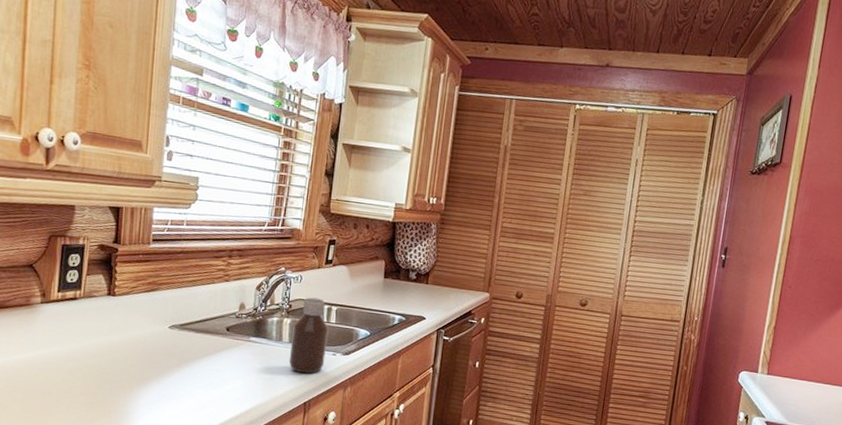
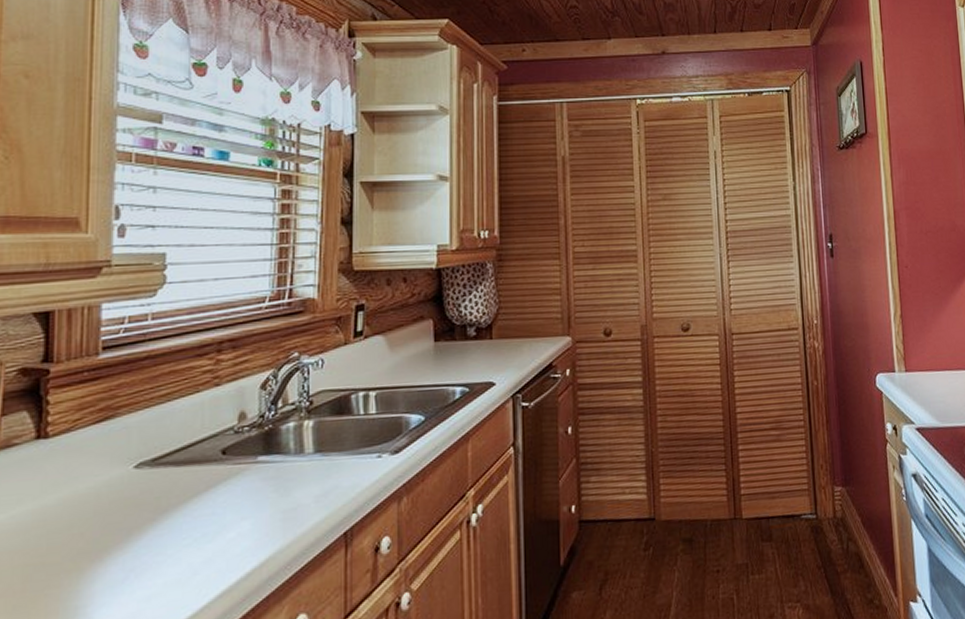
bottle: present [288,297,329,374] -> none [316,384,368,492]

